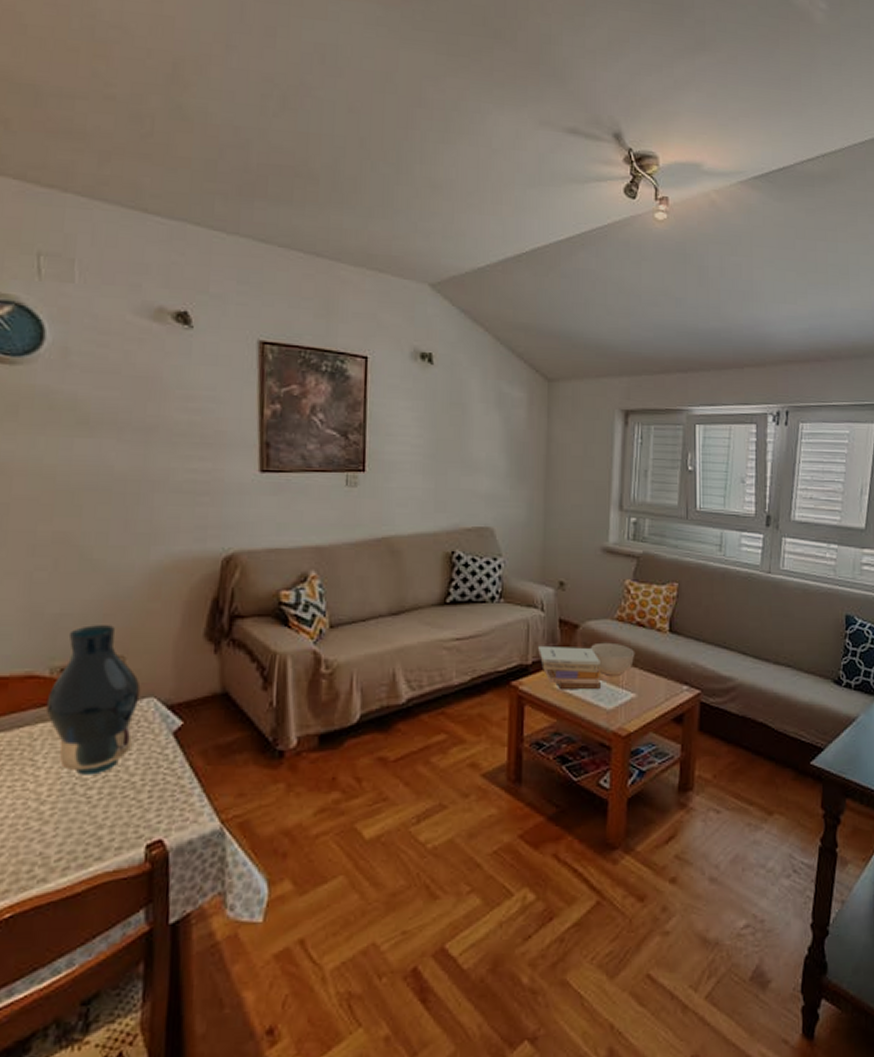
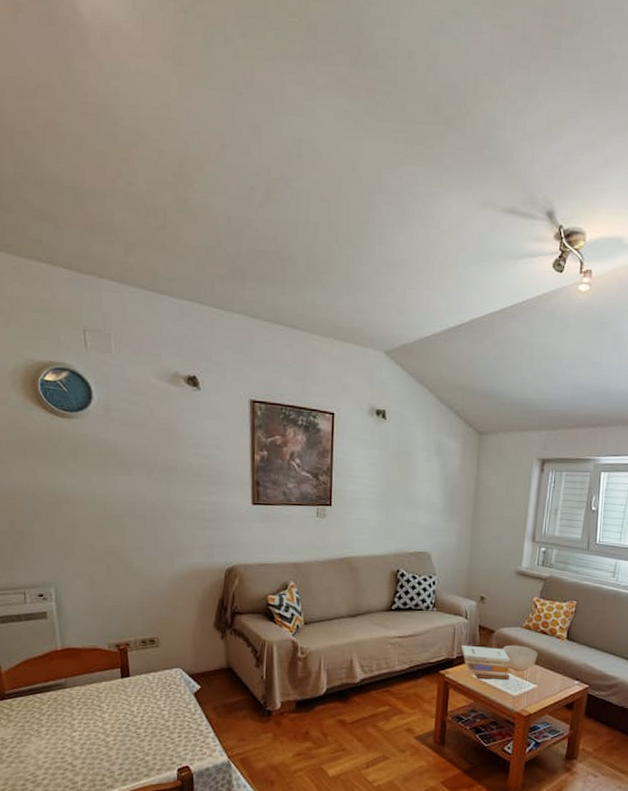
vase: present [45,625,141,775] -> none [107,615,171,719]

